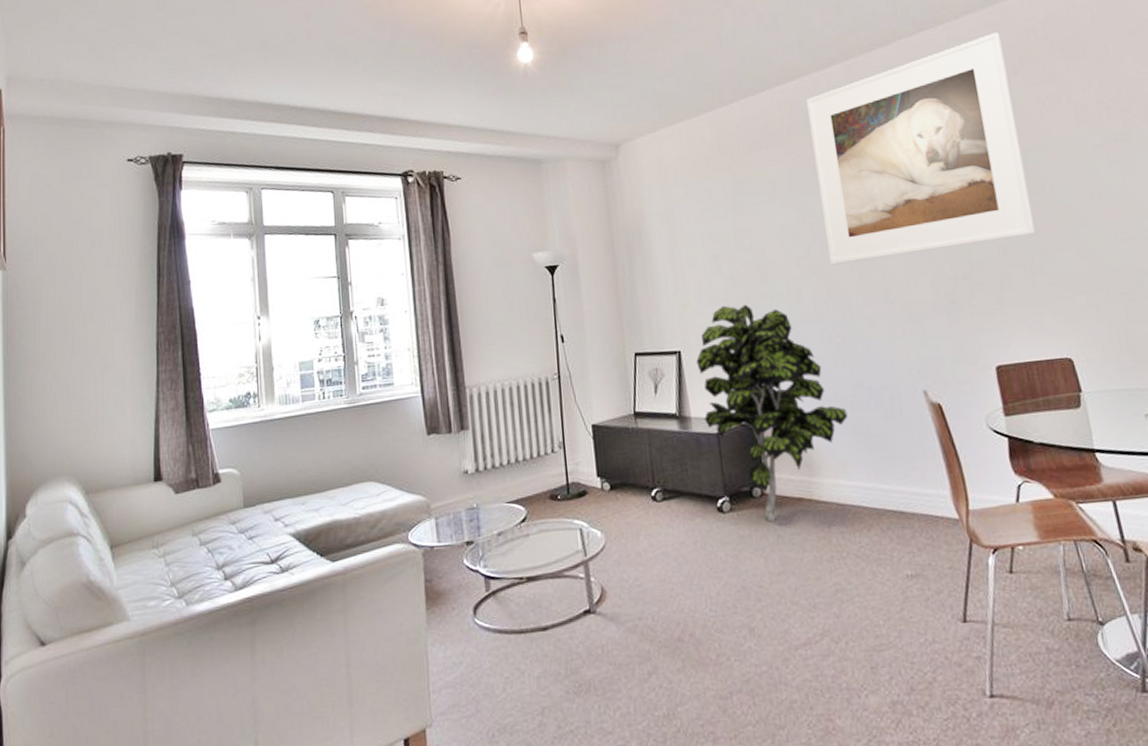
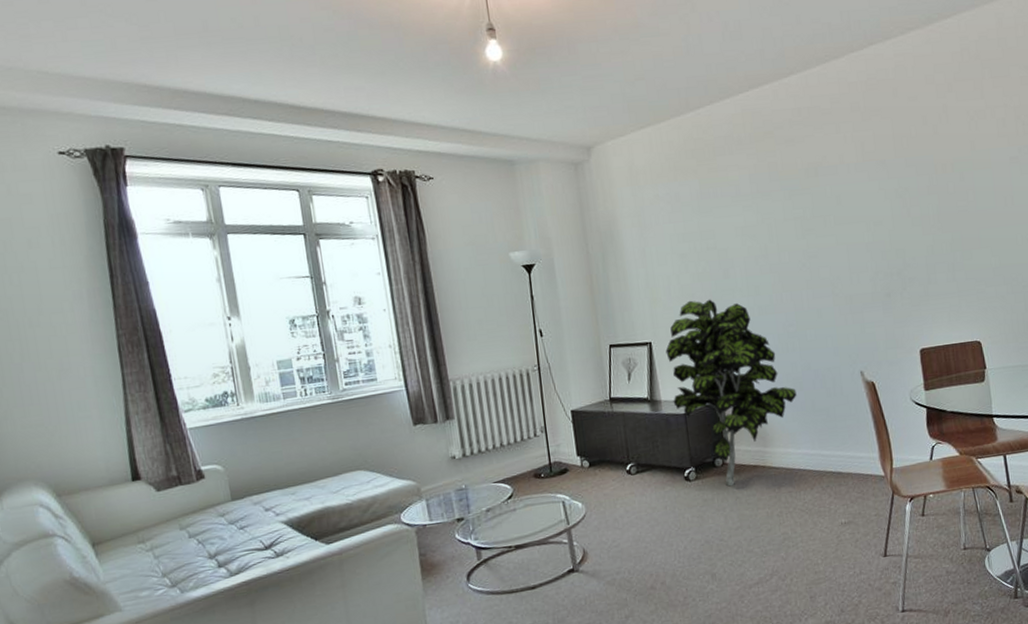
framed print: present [806,31,1036,265] -> none [767,48,958,263]

